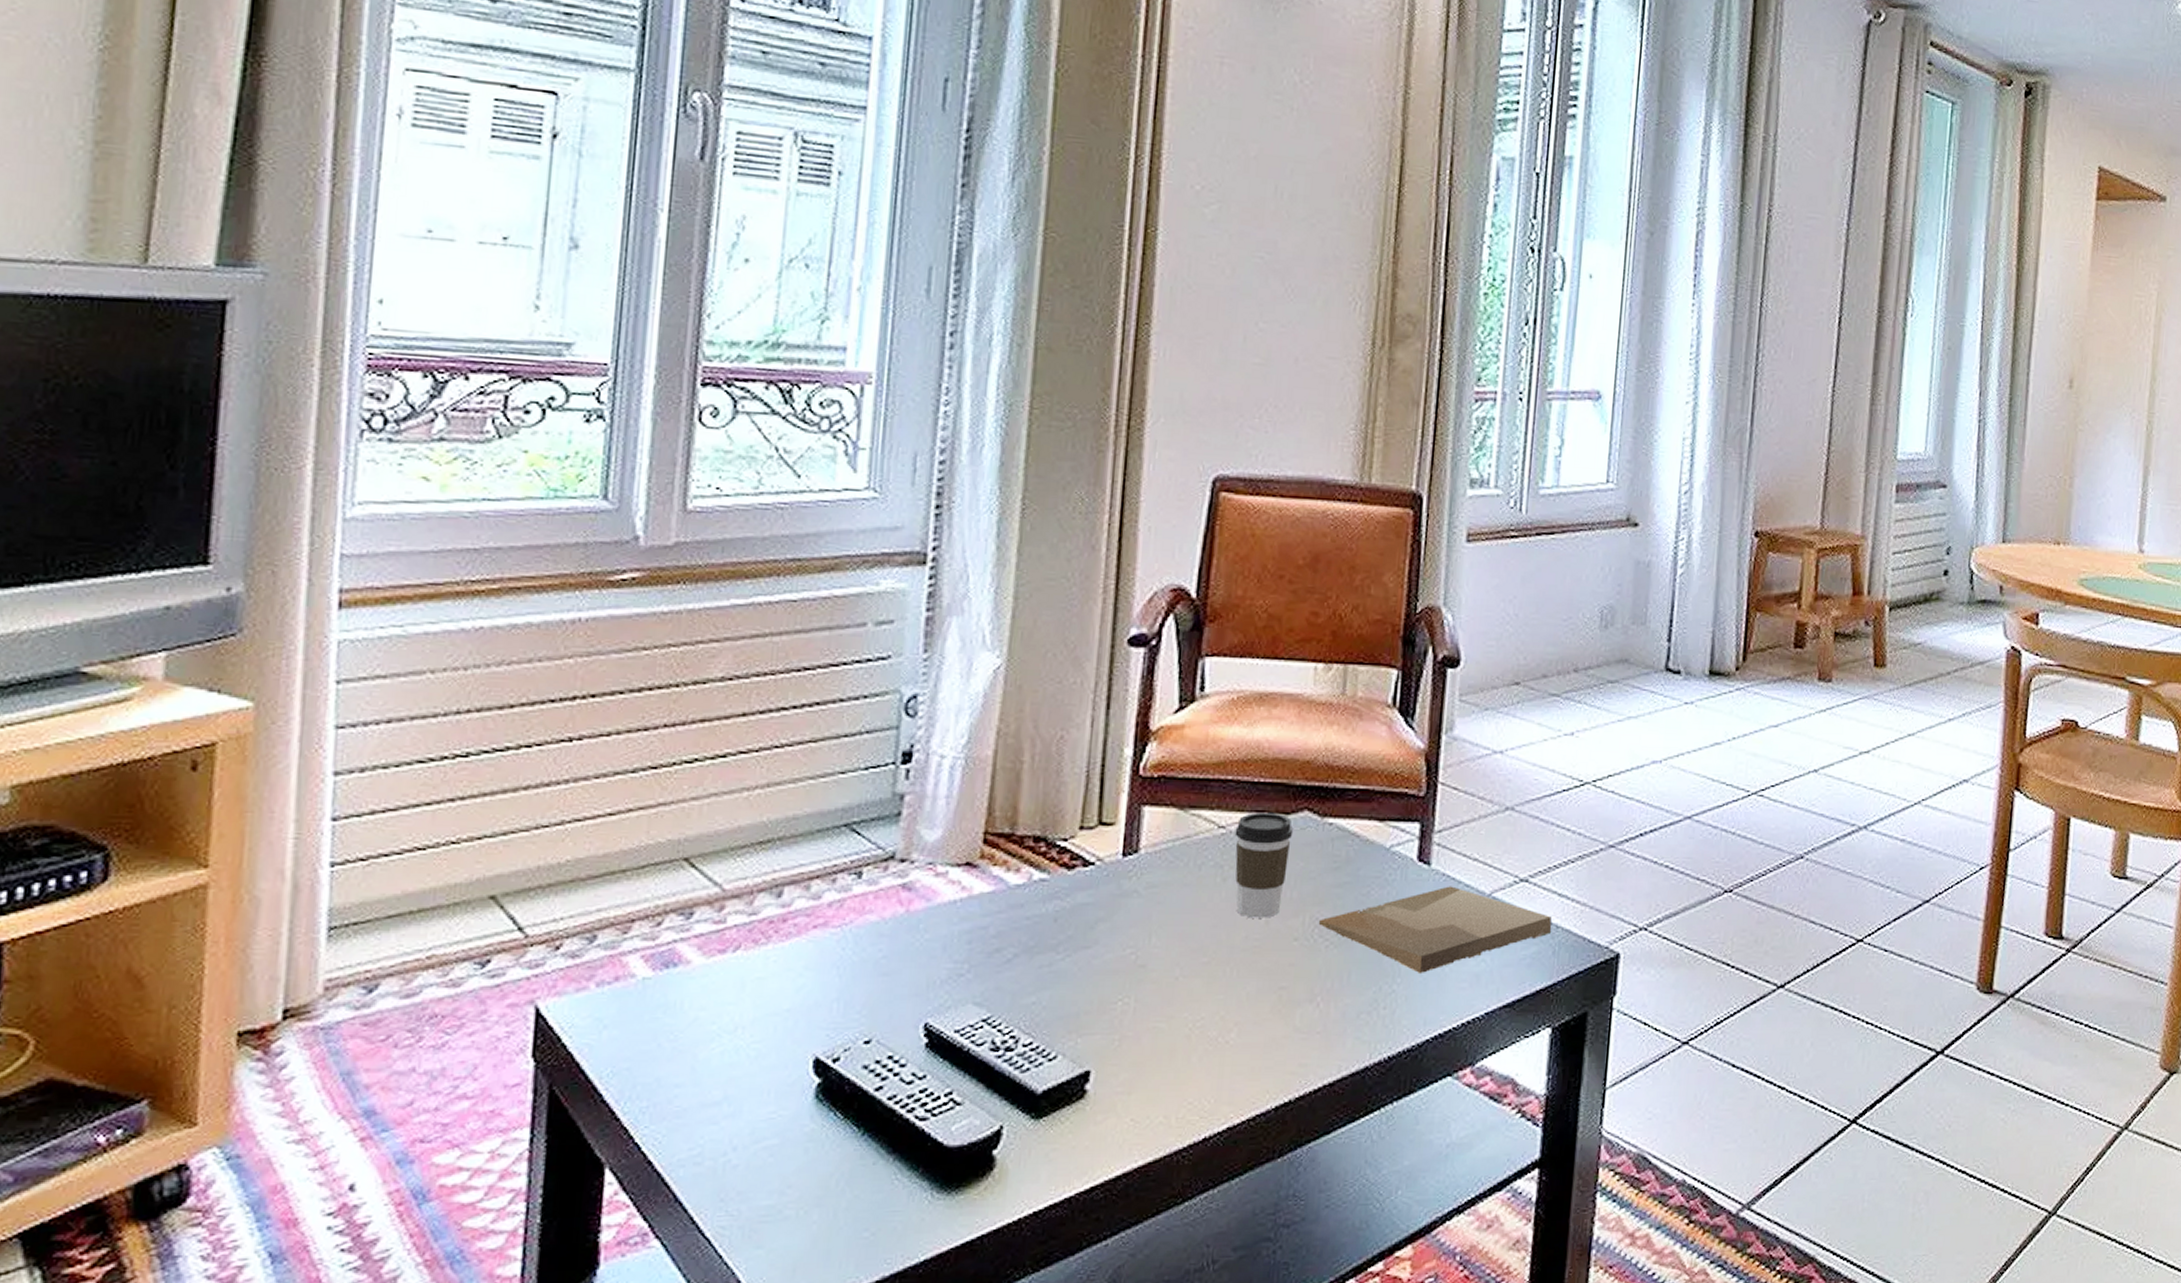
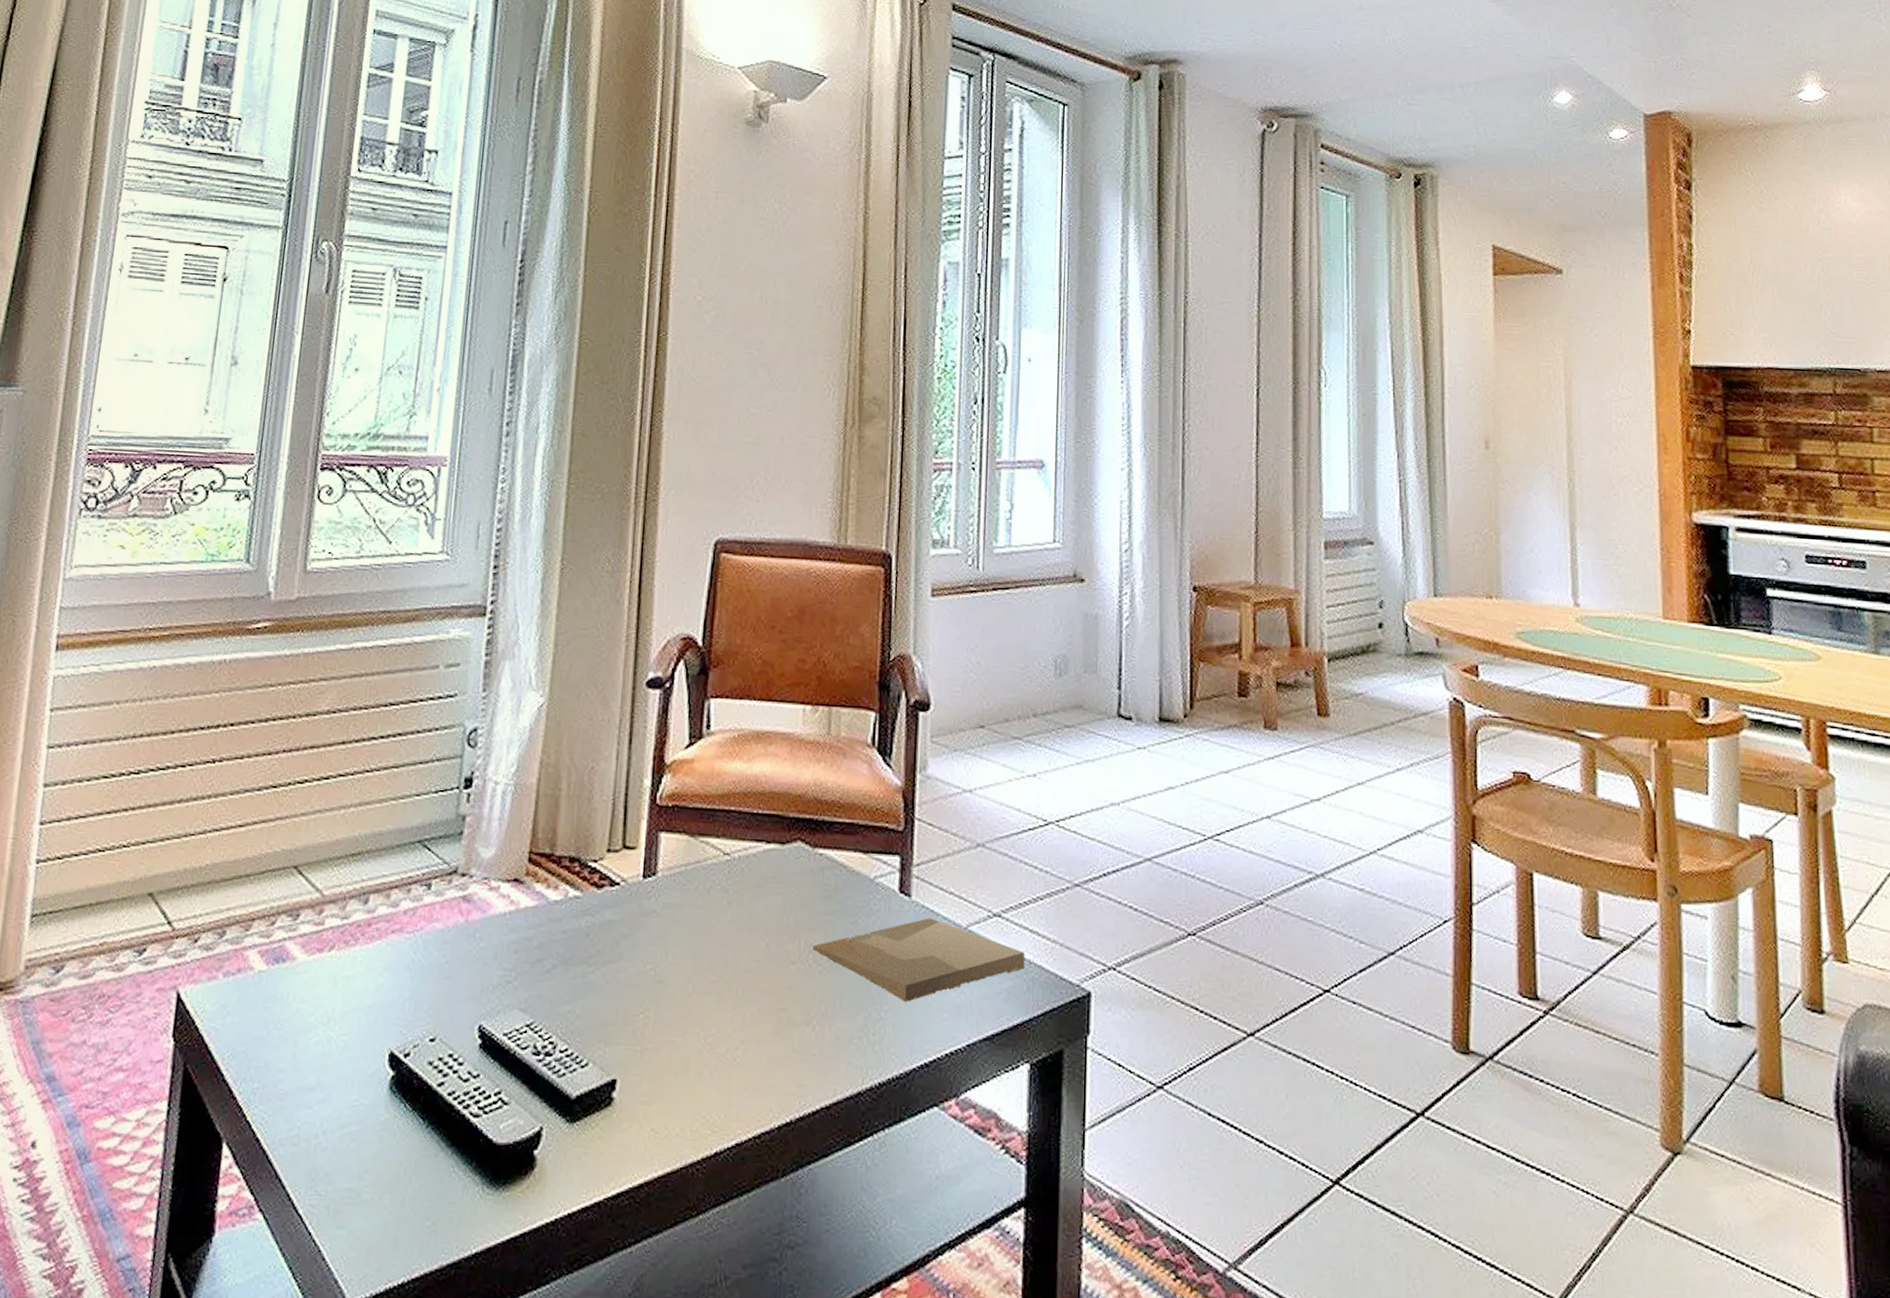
coffee cup: present [1234,812,1294,918] -> none [738,841,789,942]

